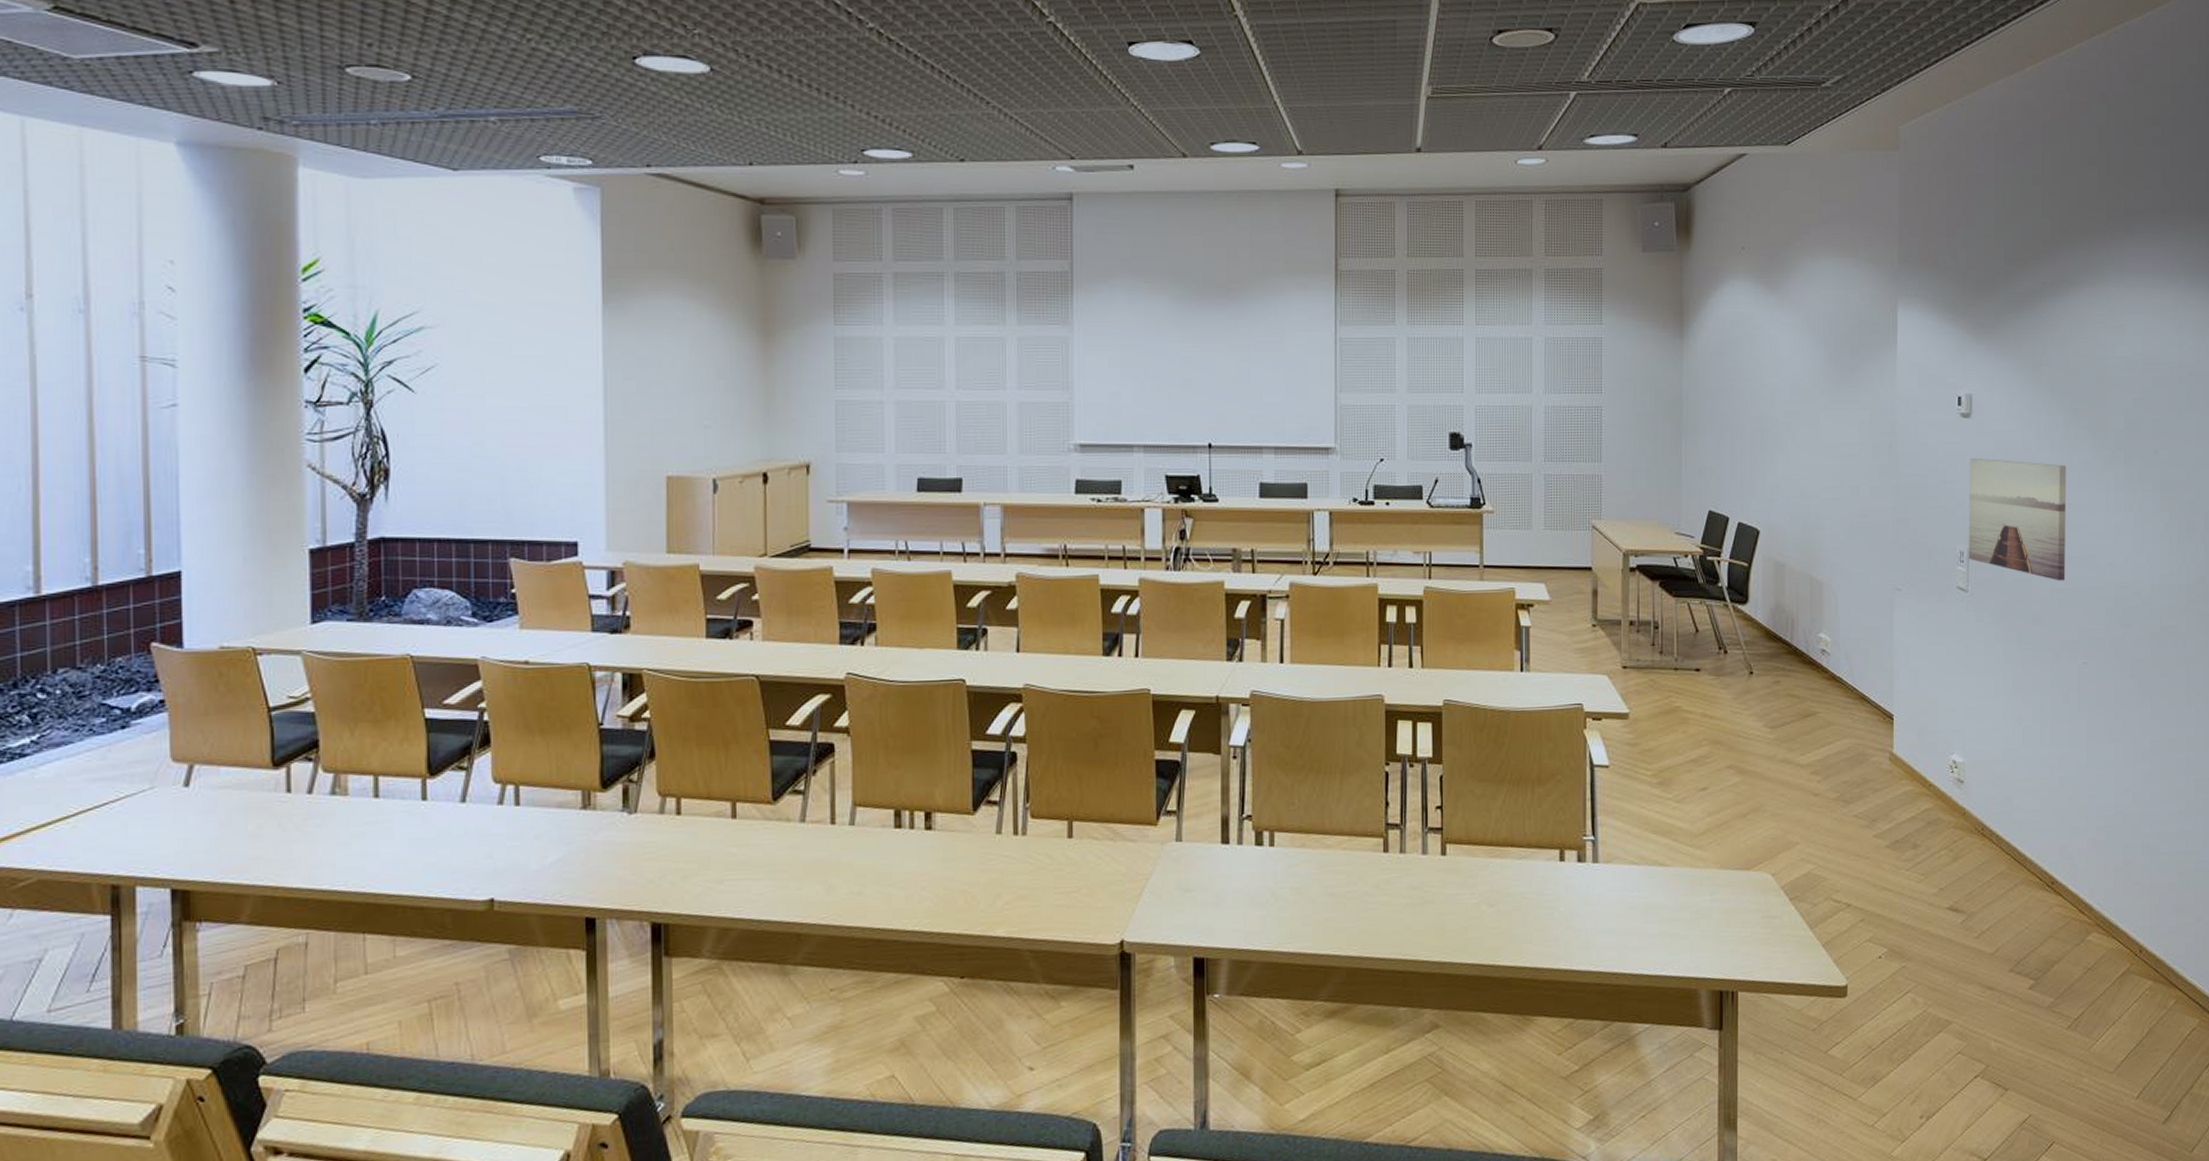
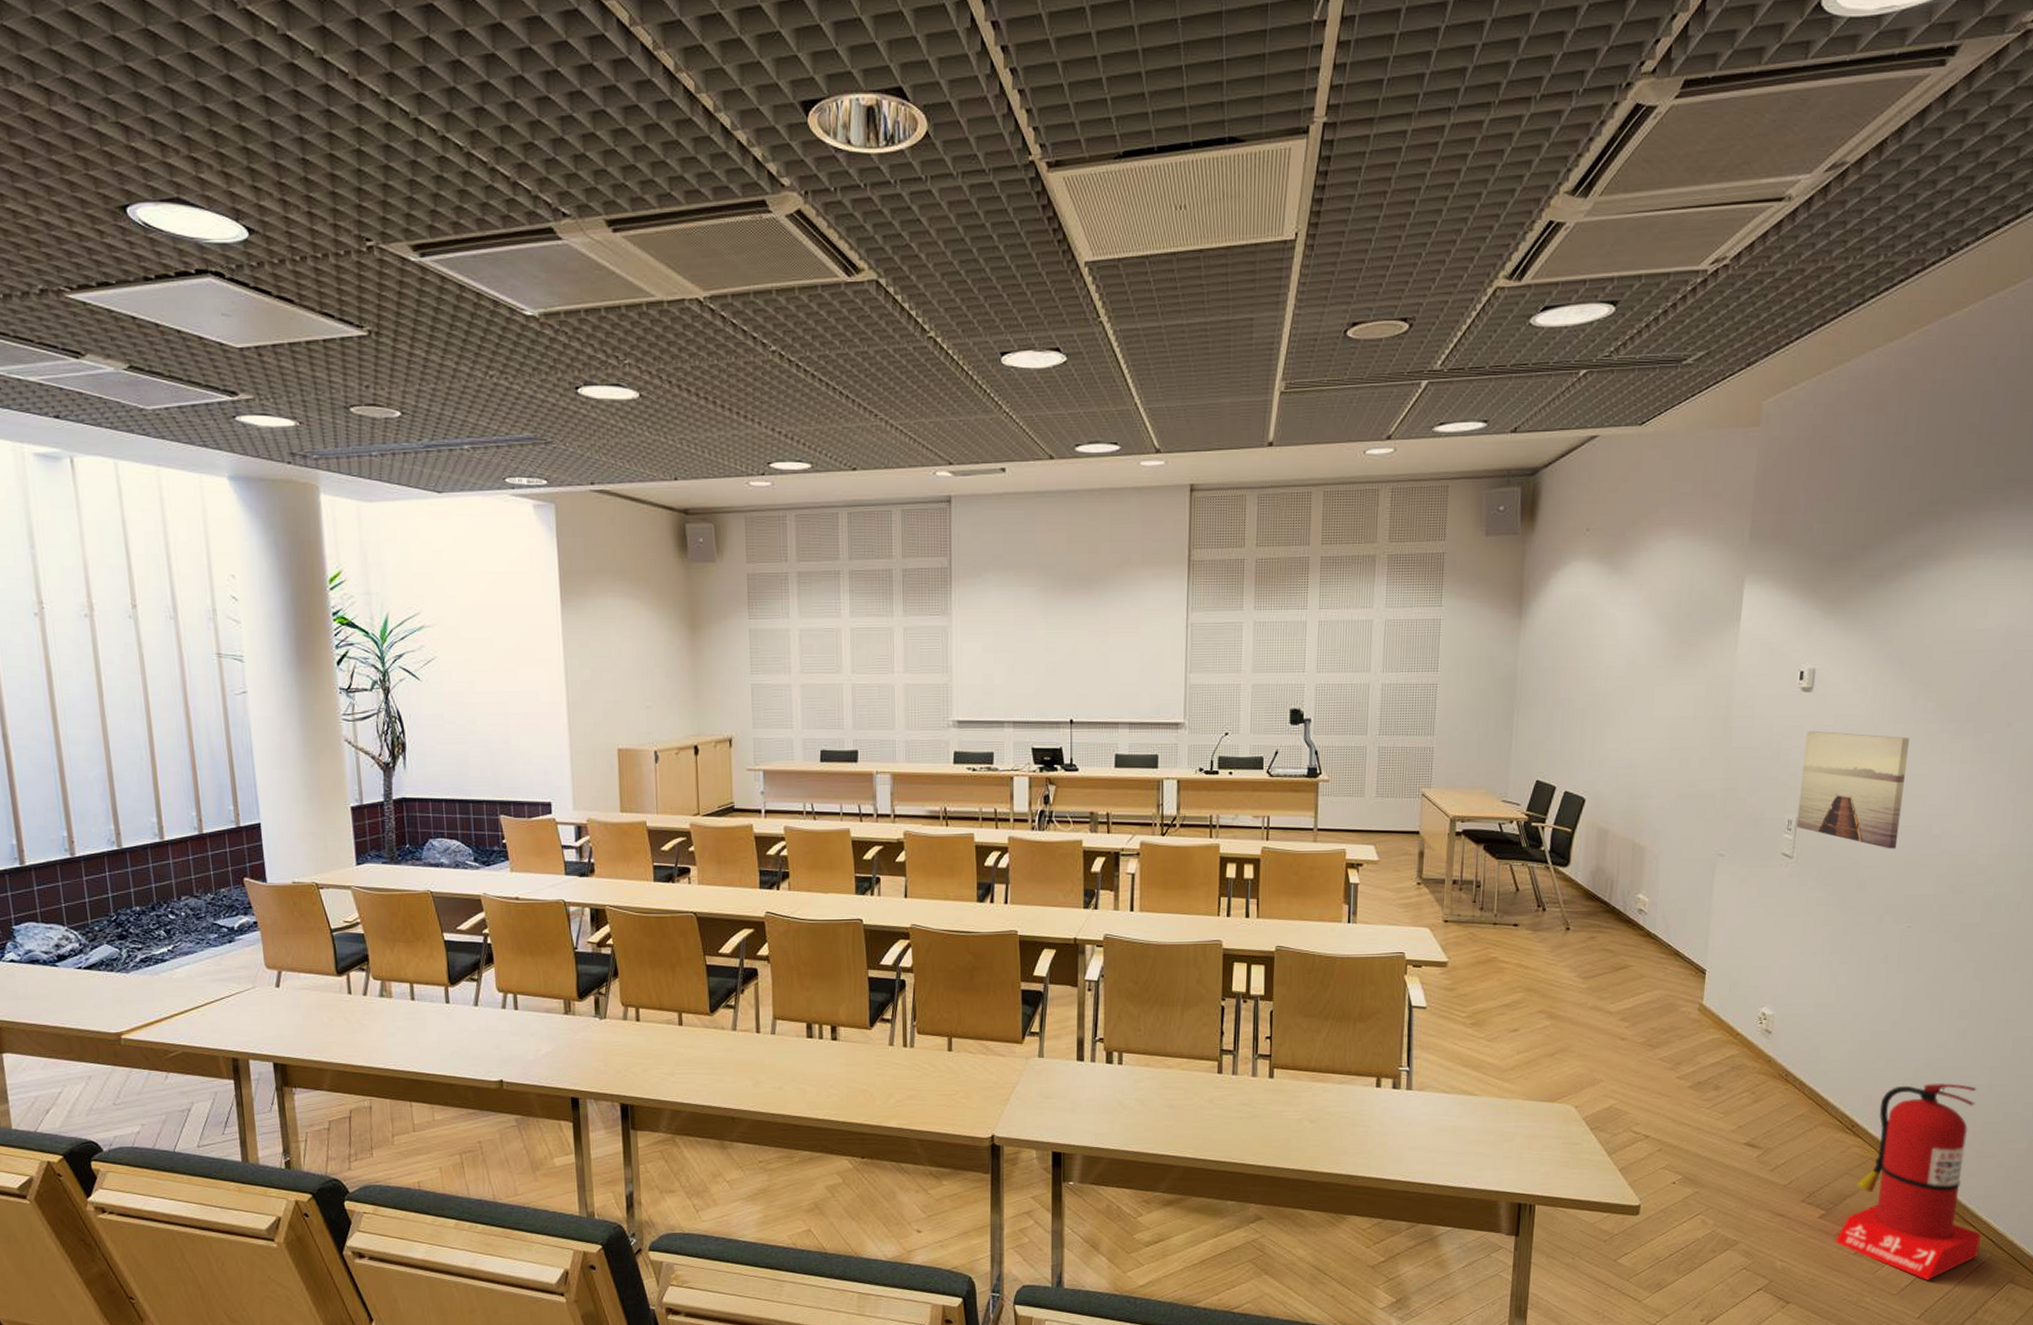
fire extinguisher: none [2047,831,2189,1054] -> present [1835,1083,1981,1280]

